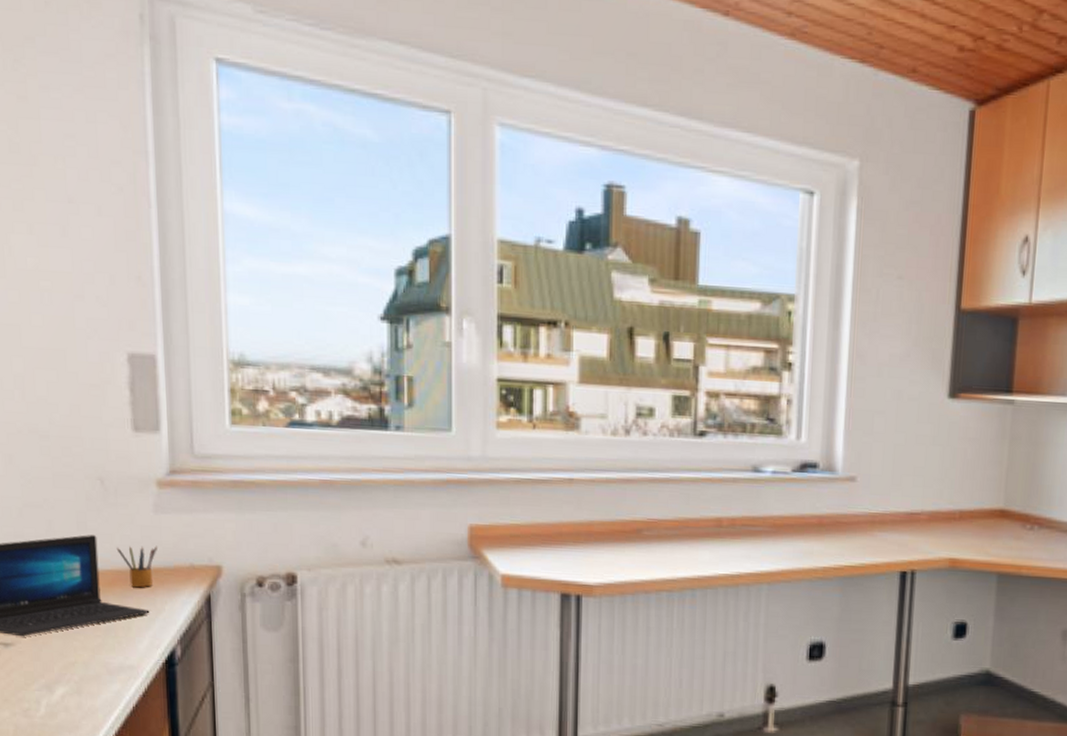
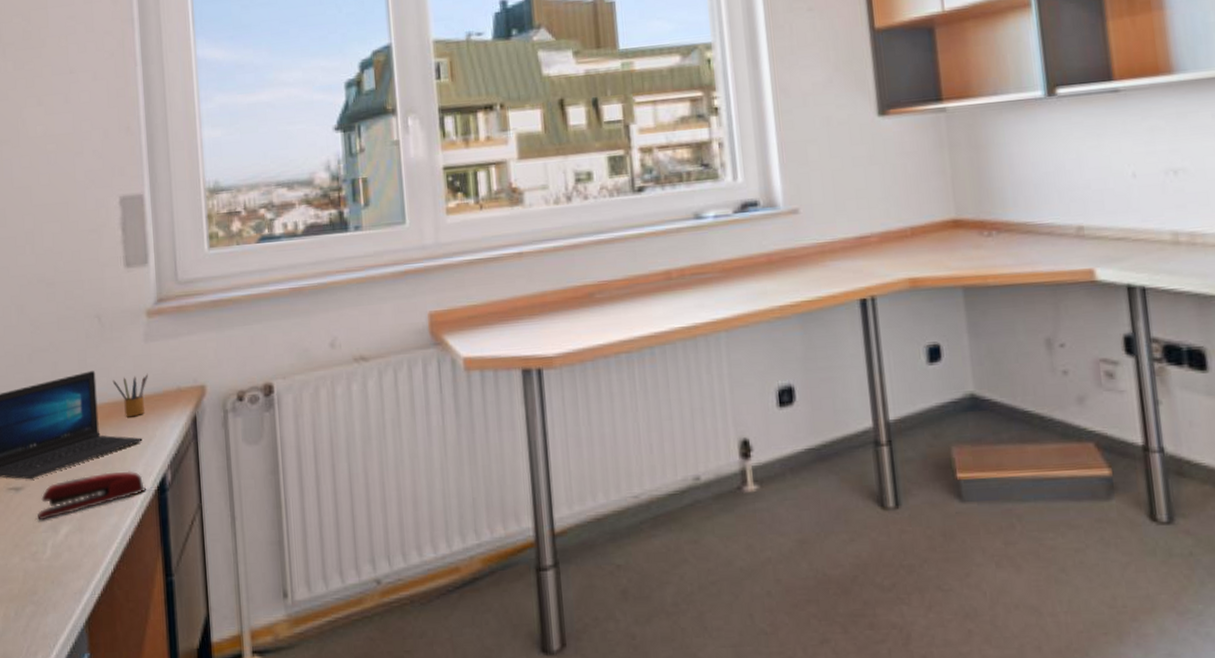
stapler: none [29,639,154,679] -> present [37,471,147,521]

